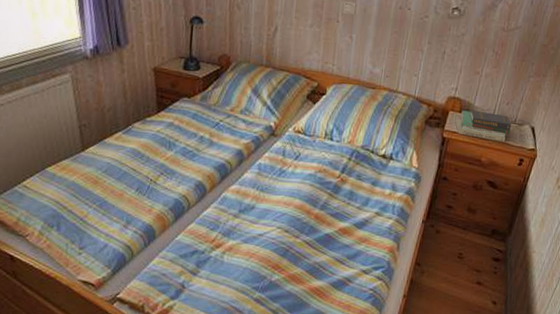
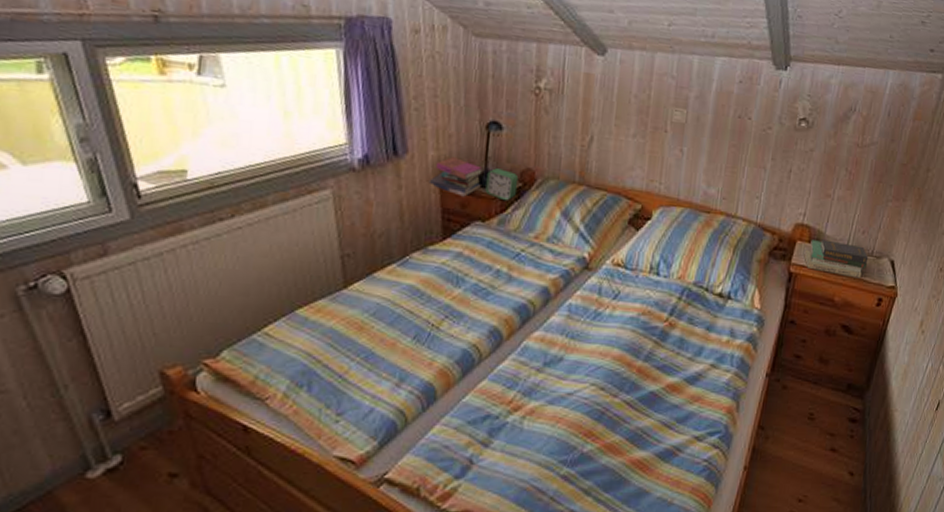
books: none [145,46,188,78] -> present [428,157,483,197]
alarm clock: none [190,55,217,81] -> present [485,168,519,201]

